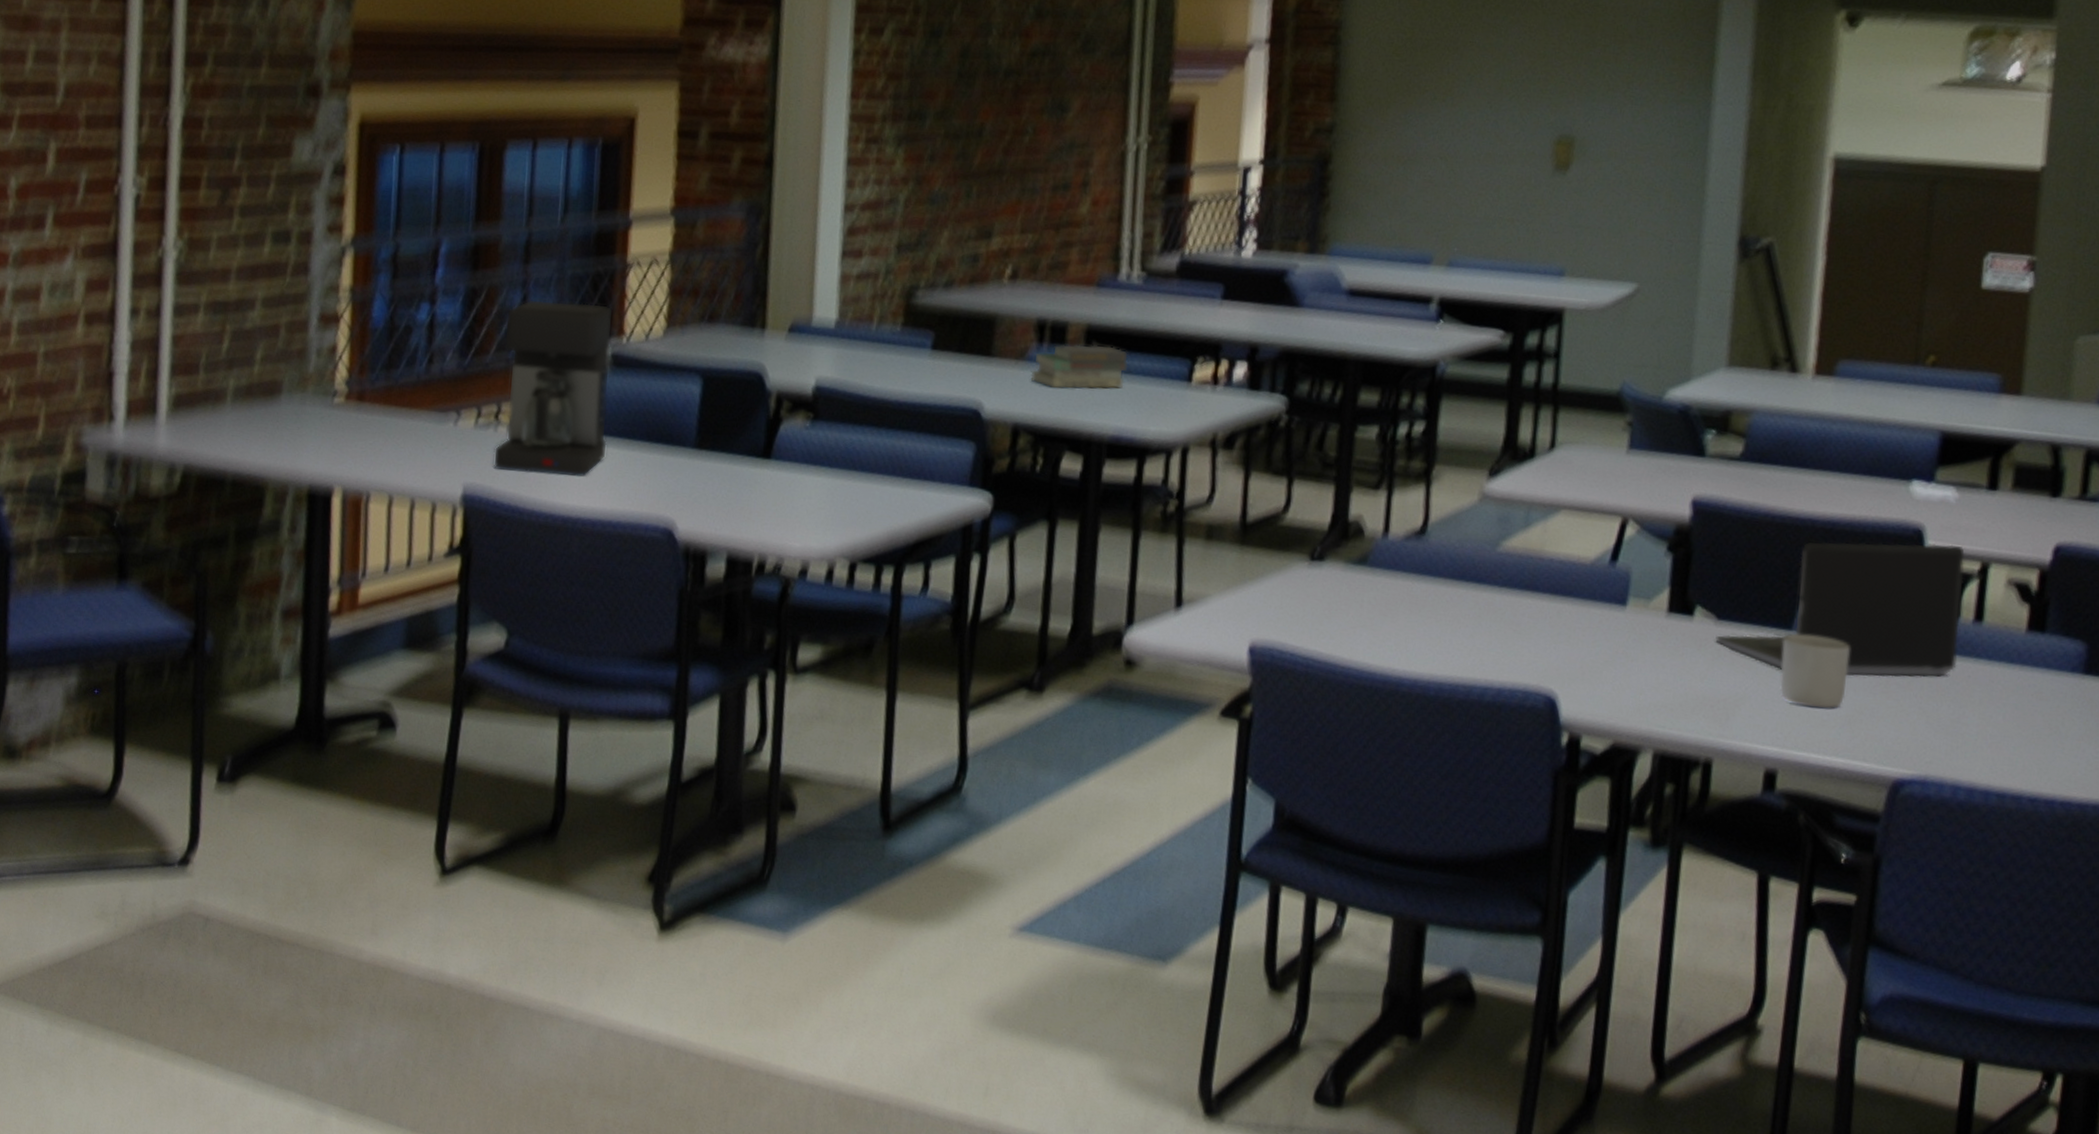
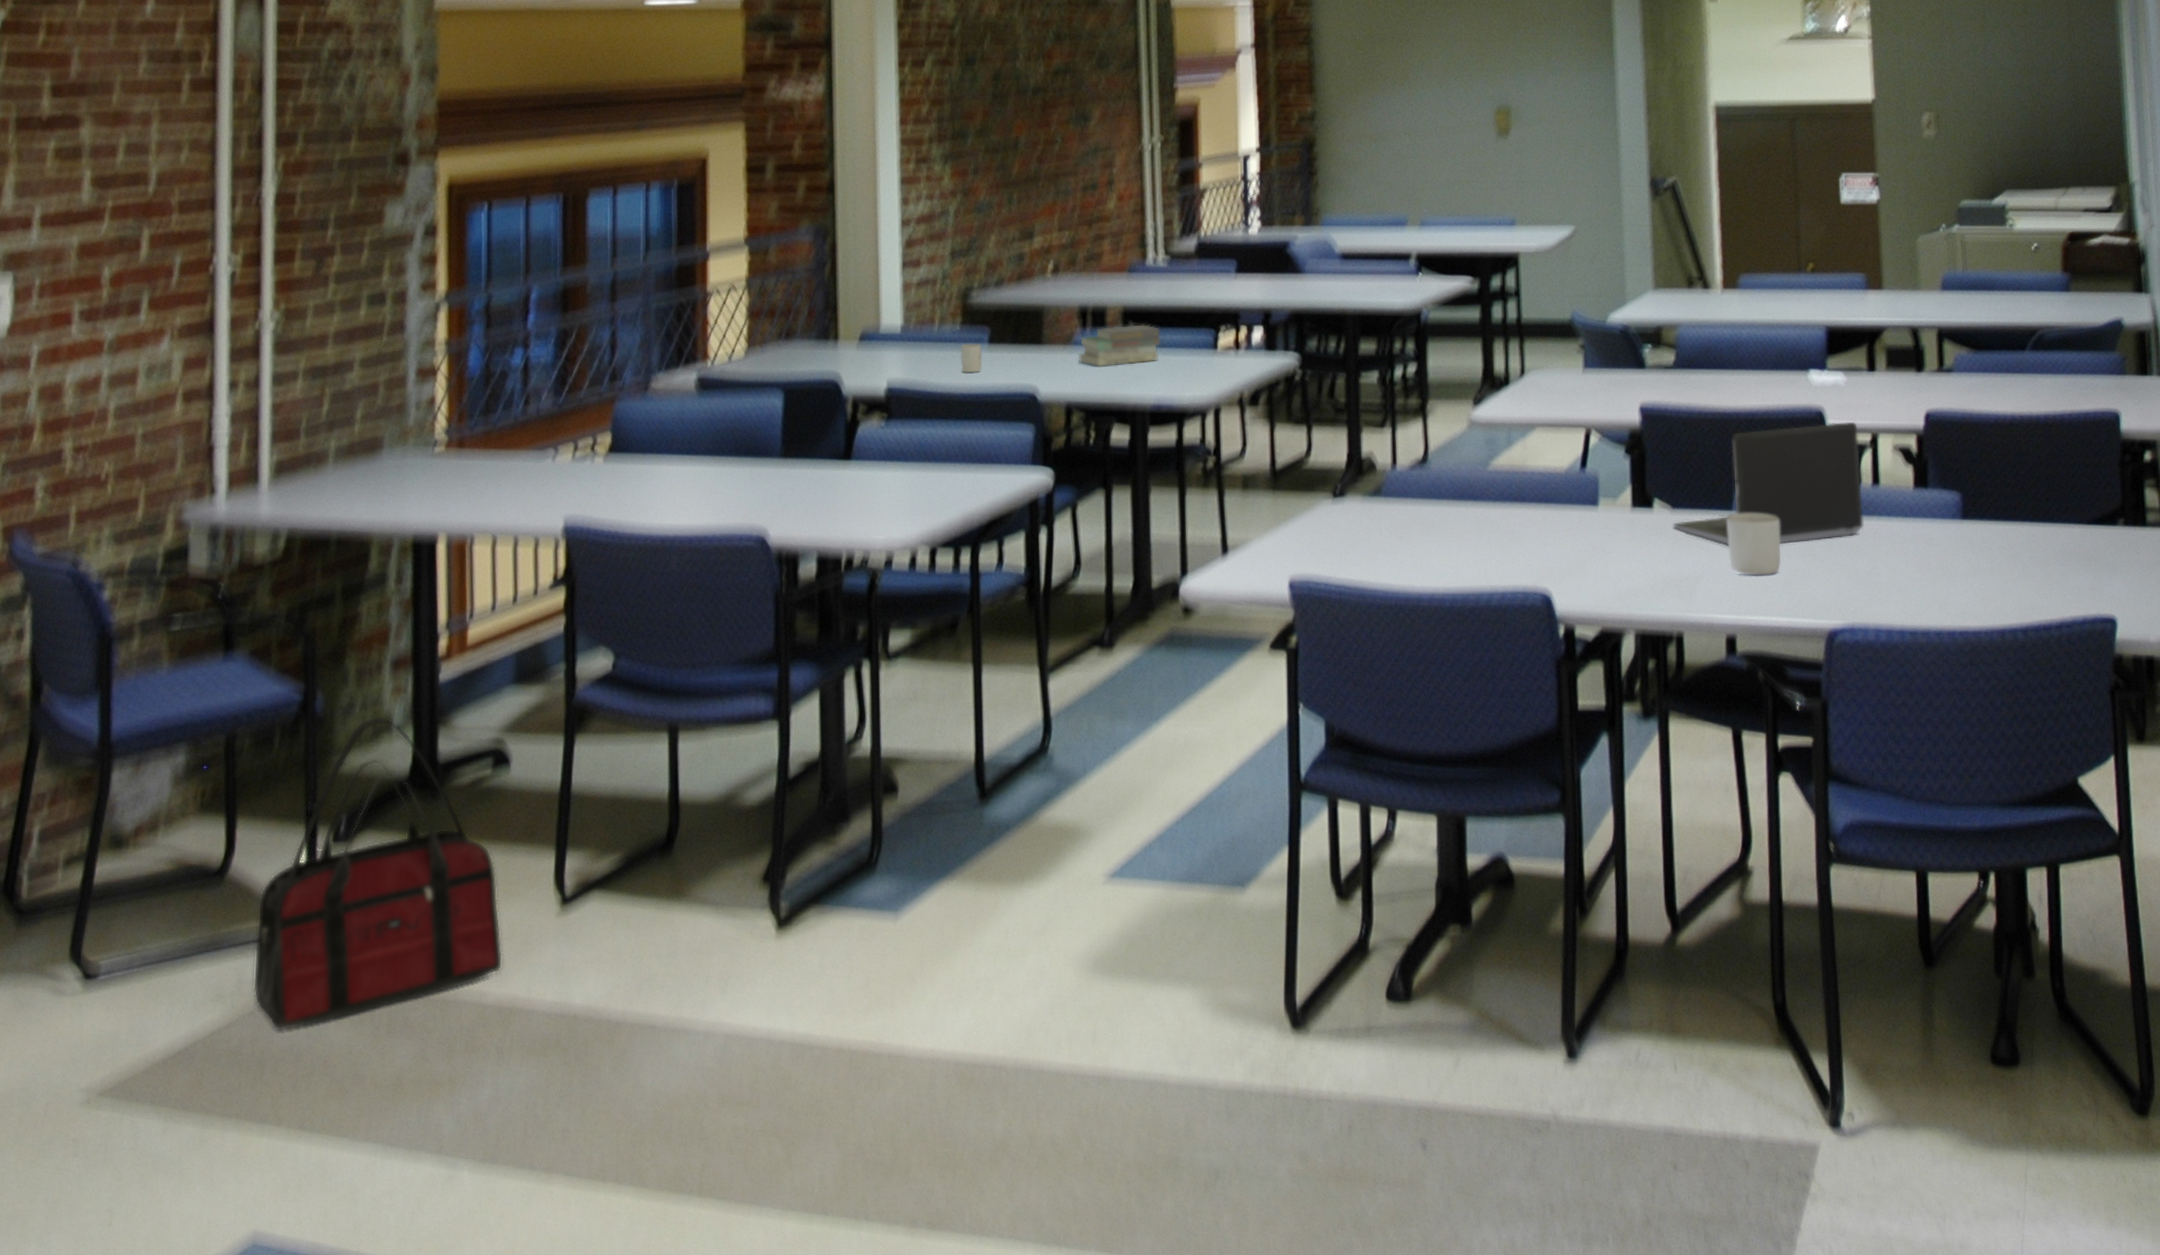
duffel bag: none [135,662,380,955] -> present [252,715,503,1030]
coffee maker: present [493,299,613,476] -> none [591,333,699,498]
mug: none [898,347,925,380] -> present [960,343,983,374]

